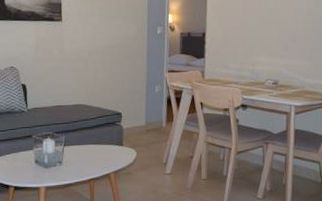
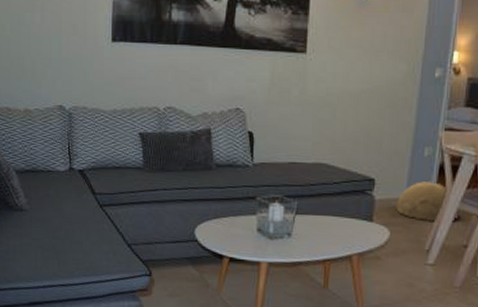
woven basket: none [139,111,174,141] -> present [396,181,447,221]

